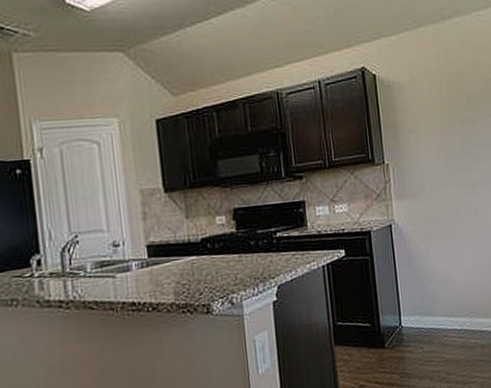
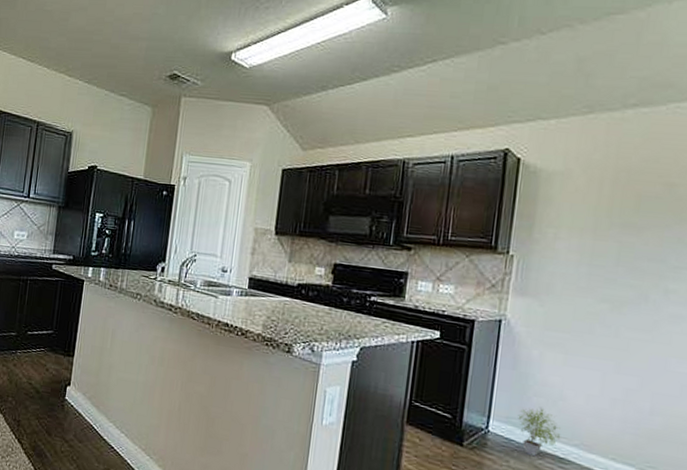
potted plant: none [421,291,456,337] -> present [518,407,561,457]

